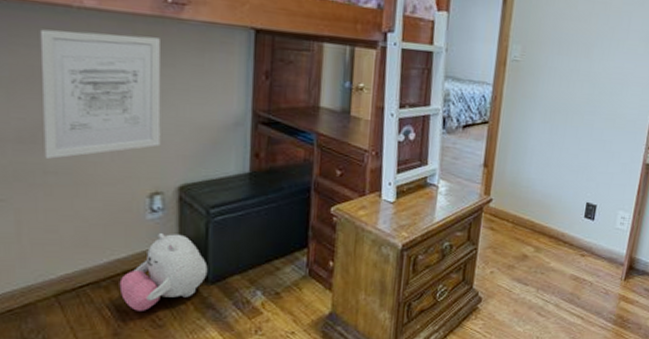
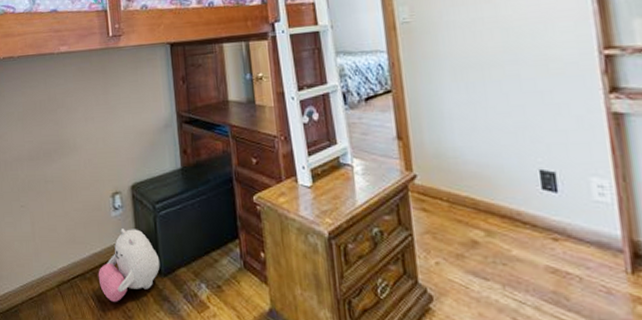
wall art: present [39,29,161,159] -> none [37,65,115,170]

